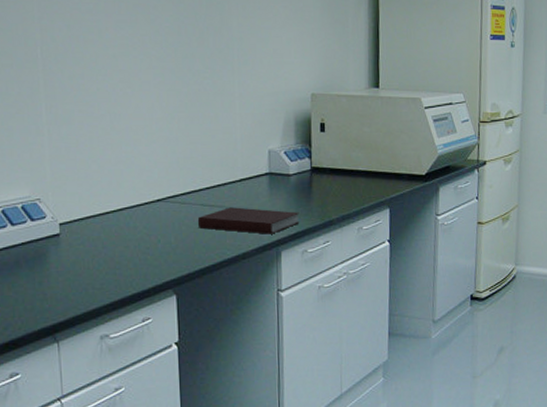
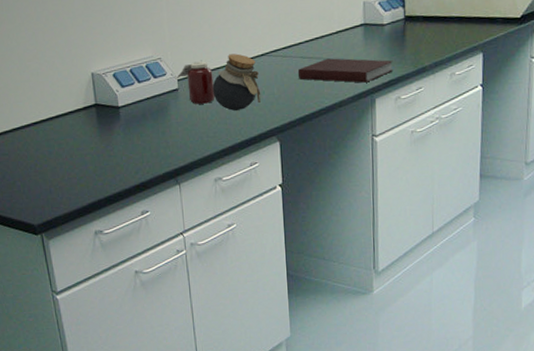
jar: none [58,203,104,252] -> present [176,60,216,104]
jar: none [100,198,156,260] -> present [212,53,261,111]

